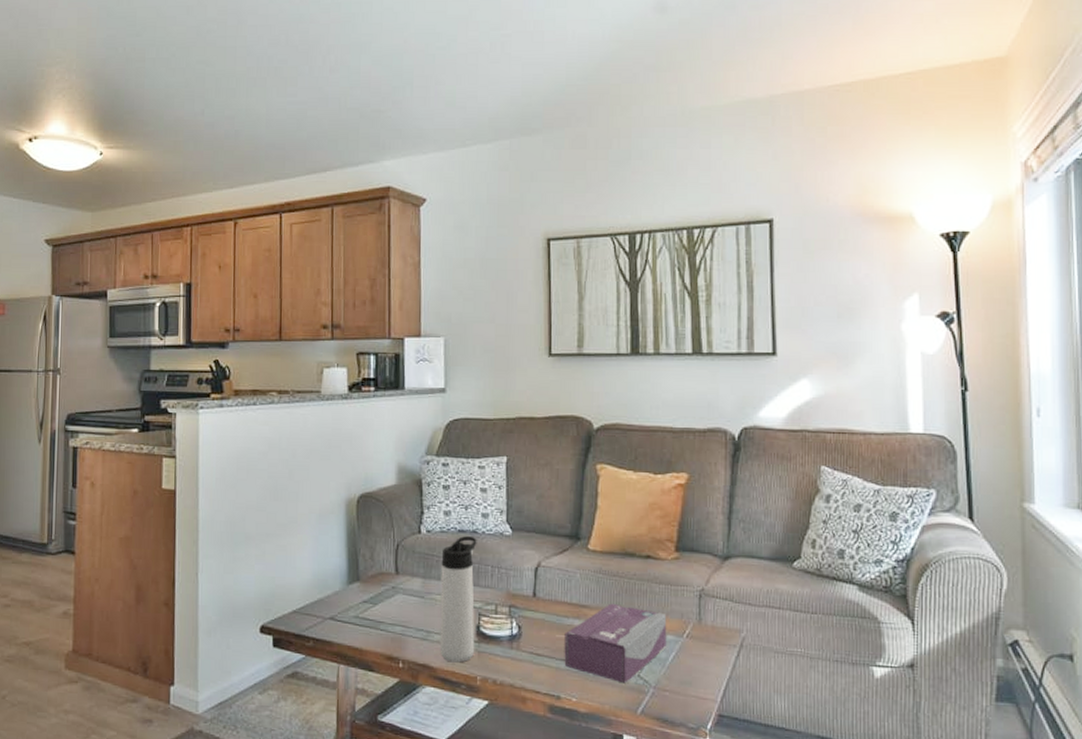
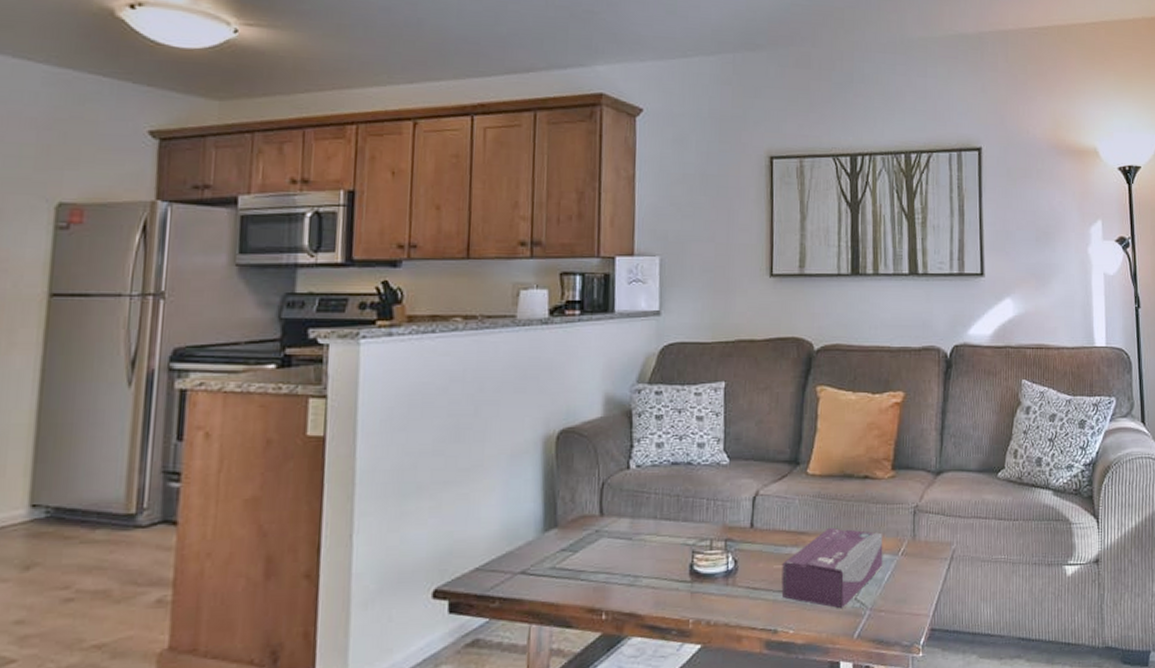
thermos bottle: present [439,536,477,663] -> none [648,469,692,607]

